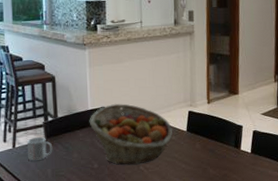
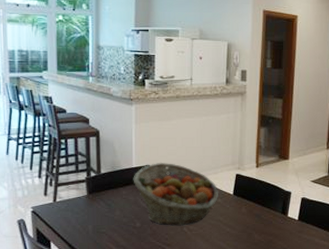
mug: present [27,137,53,161] -> none [69,193,95,216]

